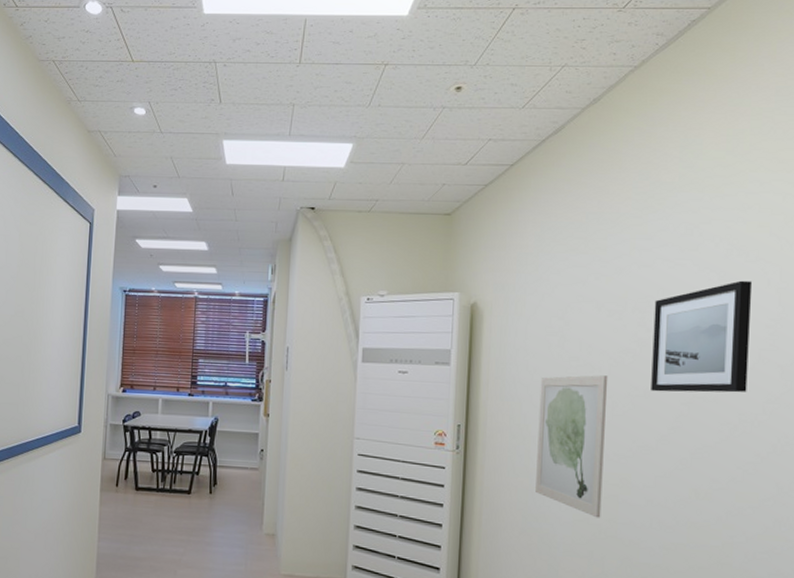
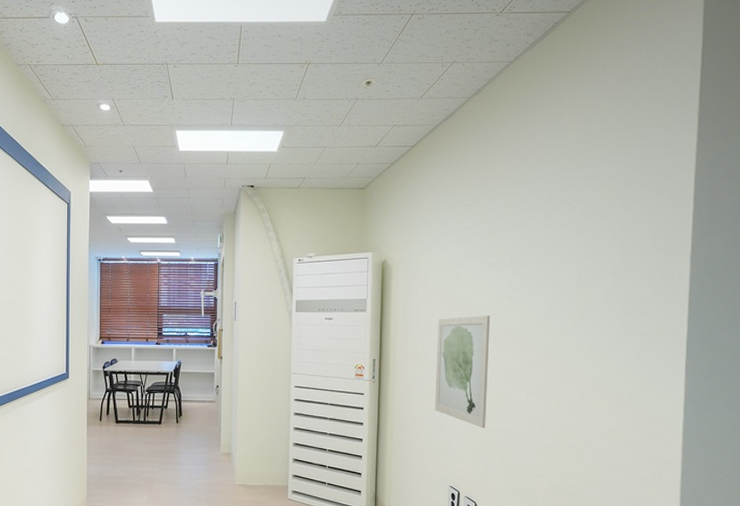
wall art: present [651,280,753,393] -> none [524,236,602,327]

